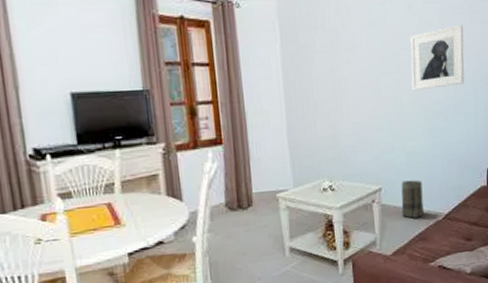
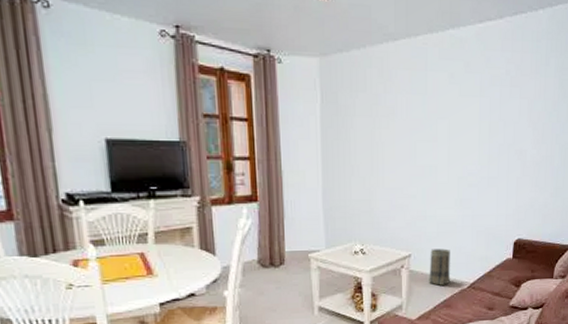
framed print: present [410,24,464,91] -> none [448,97,502,161]

